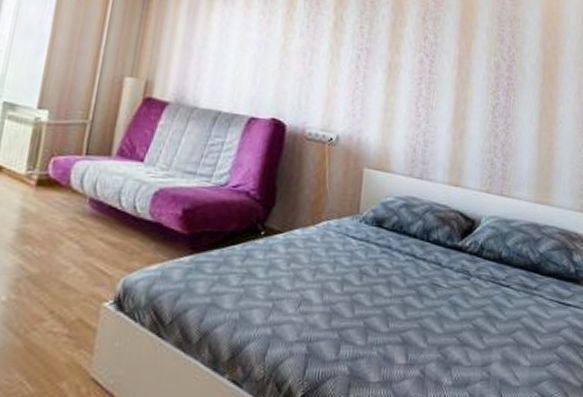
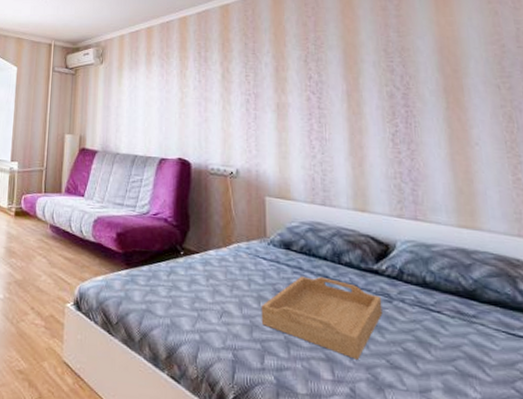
serving tray: none [342,255,461,340] -> present [260,276,383,360]

